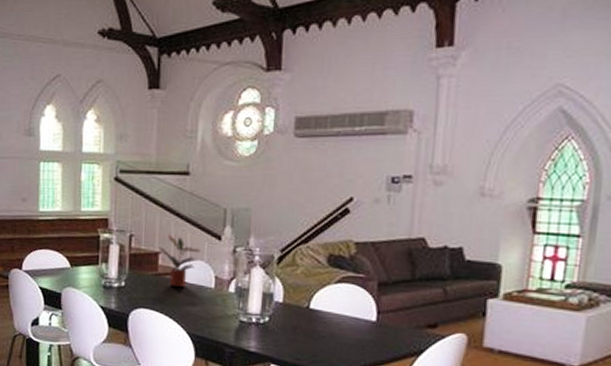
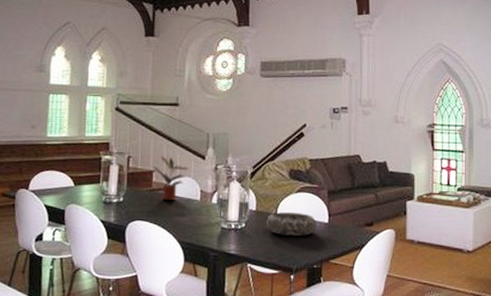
decorative bowl: none [295,305,361,336] -> present [266,211,317,236]

